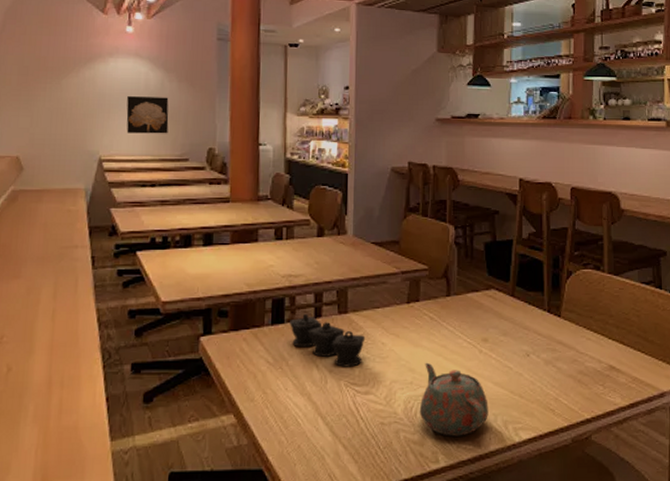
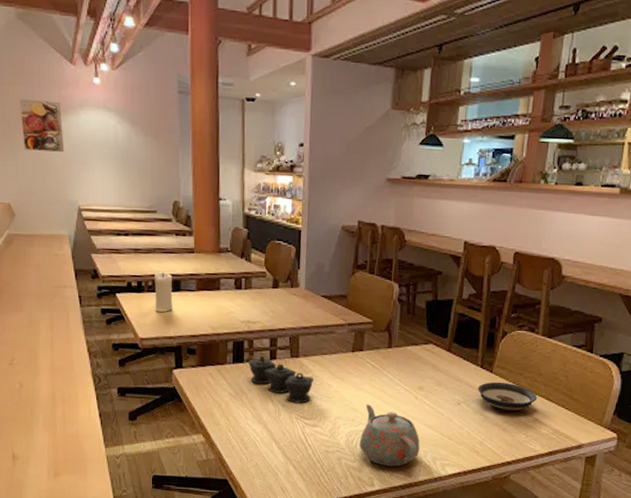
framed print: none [40,47,89,102] -> present [19,98,65,153]
wall art: present [126,96,169,134] -> none [99,149,137,186]
candle: none [182,225,203,271] -> present [154,272,173,313]
saucer: none [546,327,611,359] -> present [477,381,538,411]

